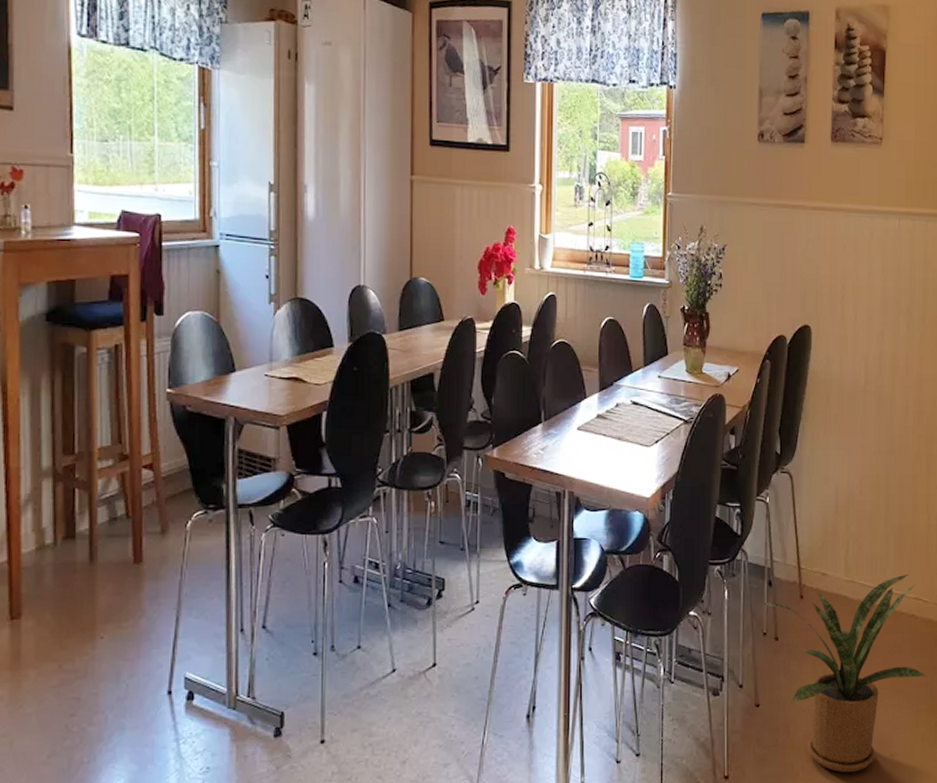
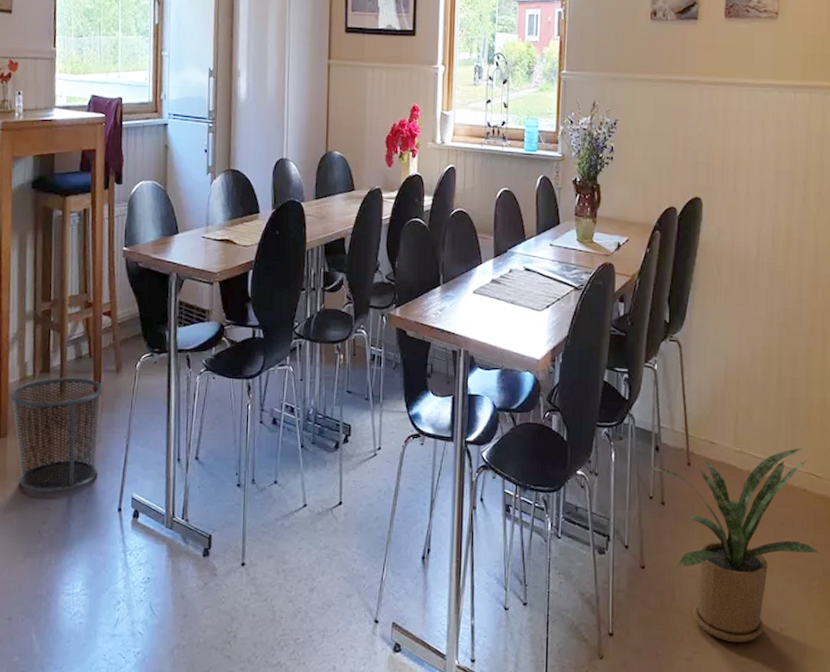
trash can: none [23,542,146,681] -> present [9,377,104,493]

